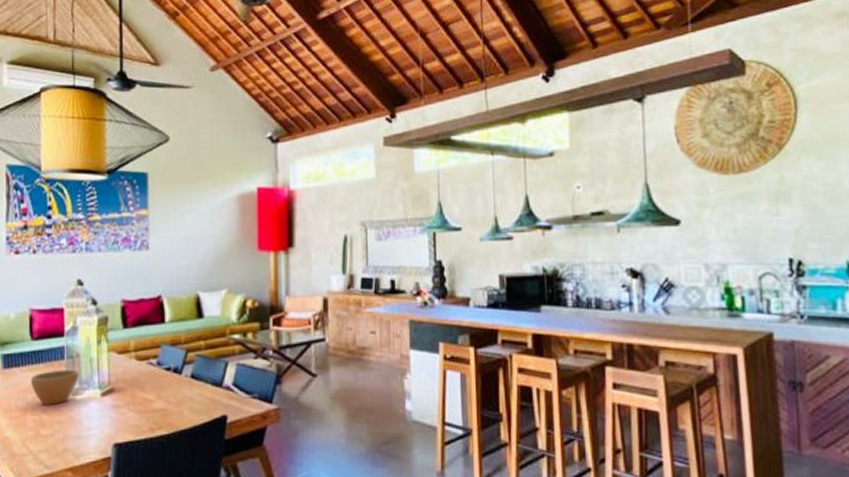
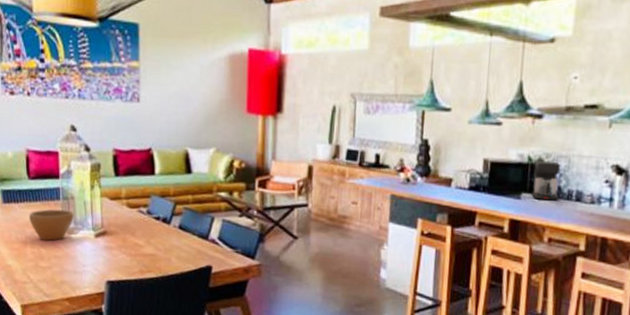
coffee maker: none [549,270,579,311] -> present [531,160,561,201]

